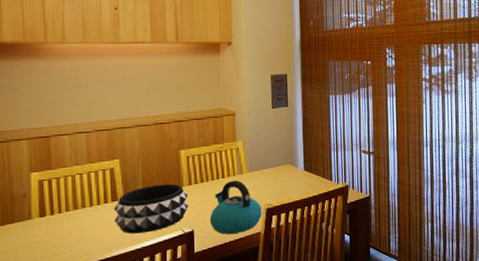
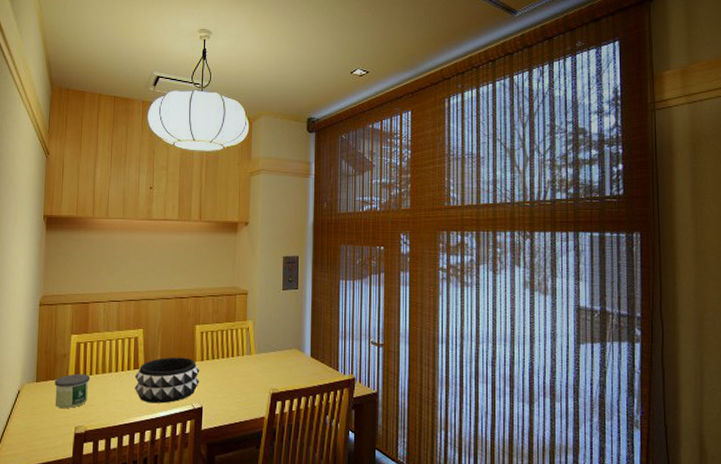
candle: none [14,212,59,253] -> present [54,374,90,409]
kettle: present [209,180,262,234] -> none [217,360,267,415]

